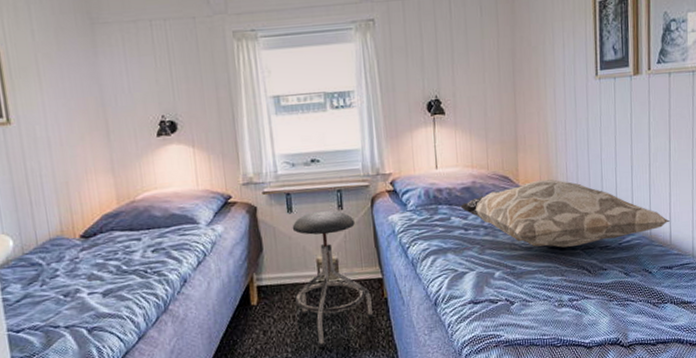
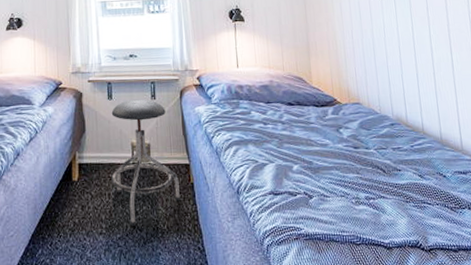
decorative pillow: present [460,179,670,248] -> none [259,82,459,146]

